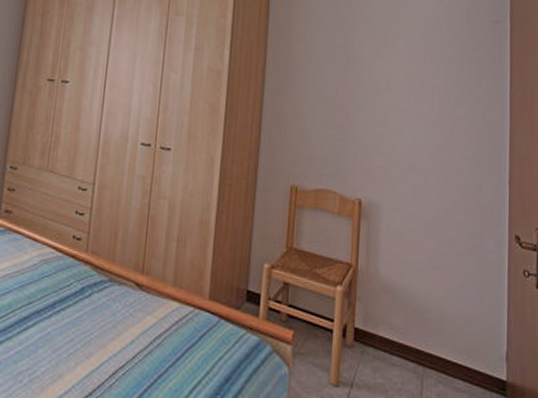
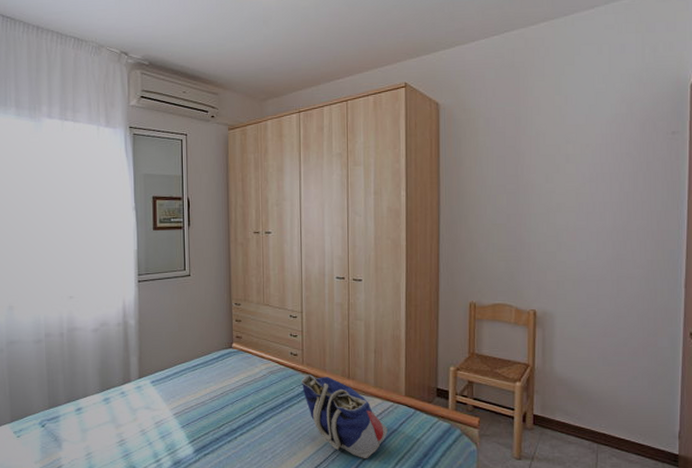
tote bag: none [81,266,184,384] -> present [301,375,388,458]

